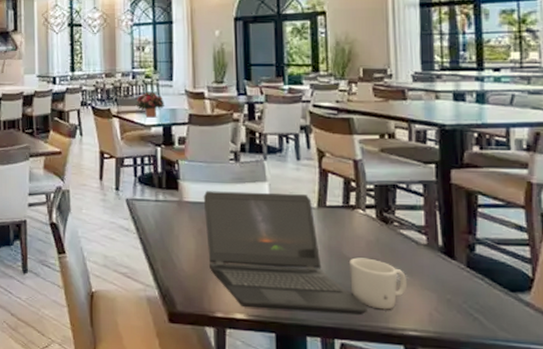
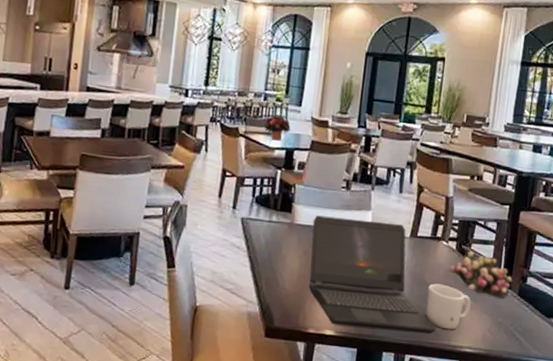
flower arrangement: none [372,218,456,270] -> present [449,251,513,298]

